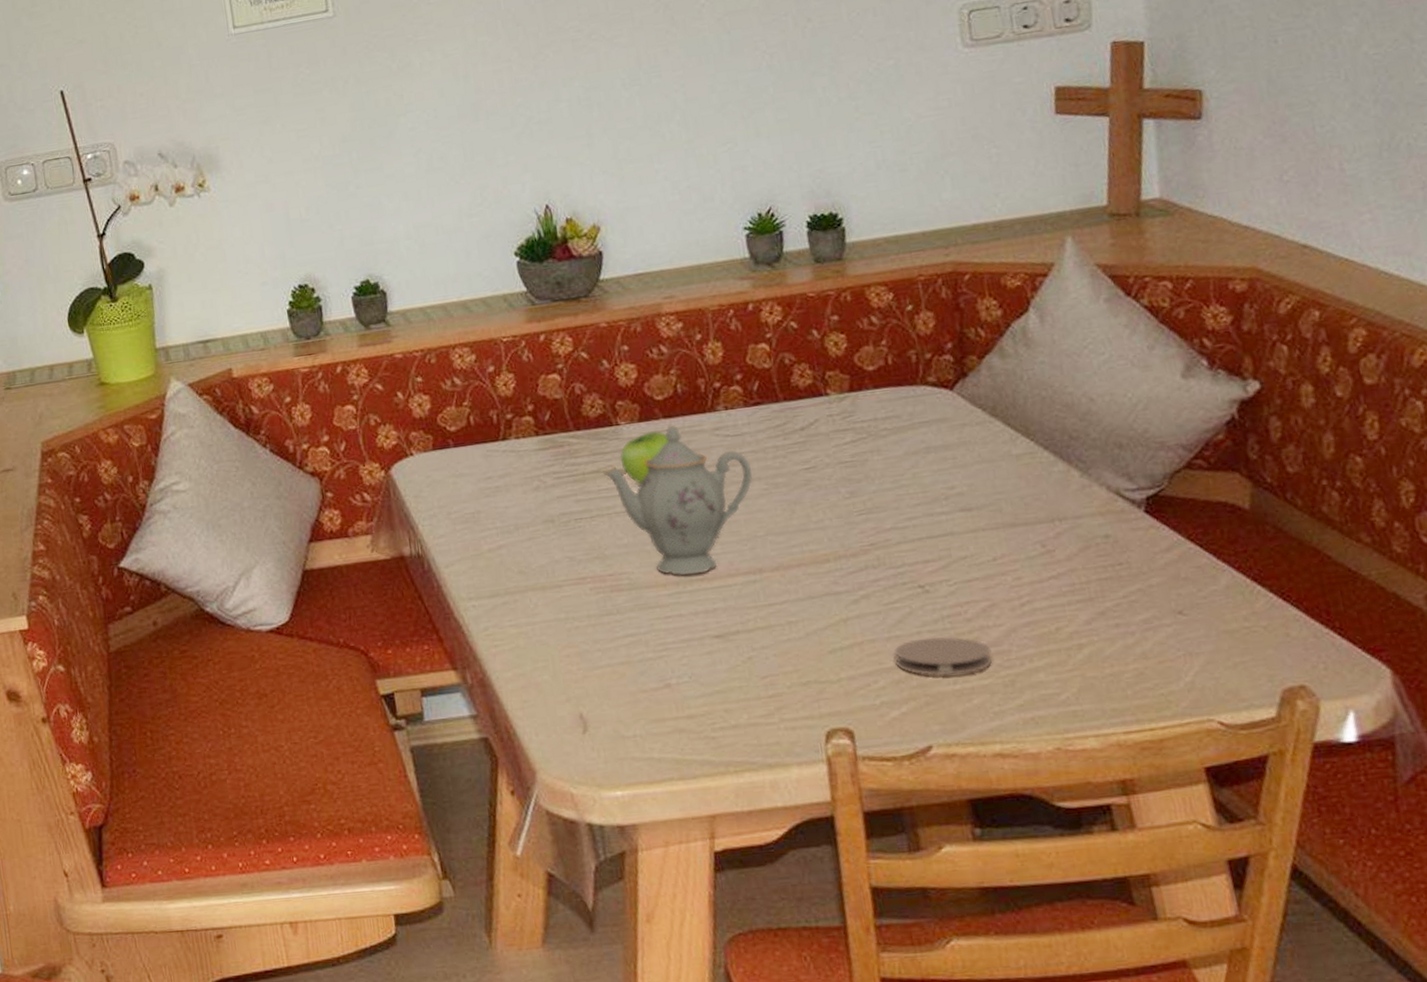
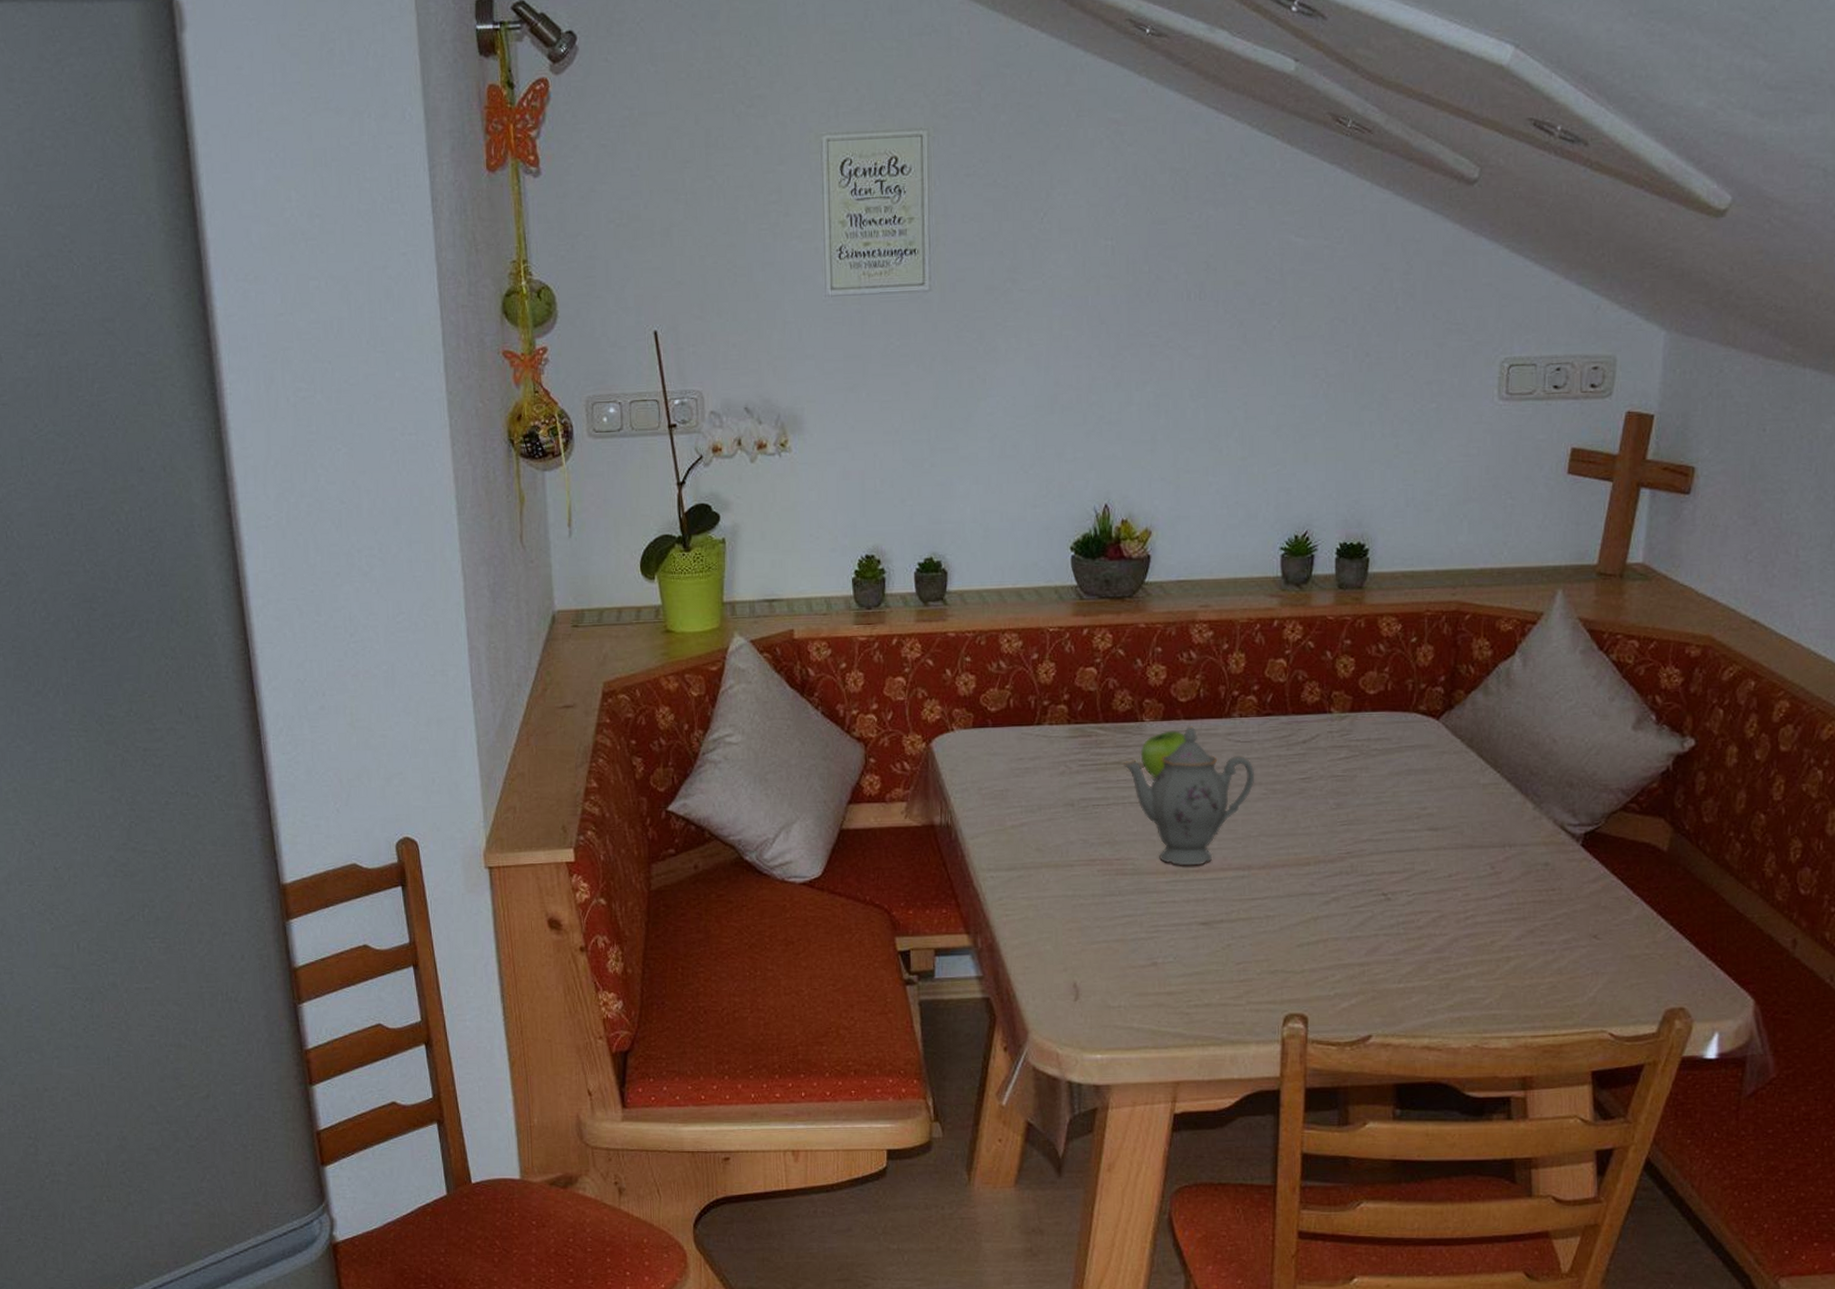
coaster: present [895,637,992,676] -> none [1352,940,1434,975]

